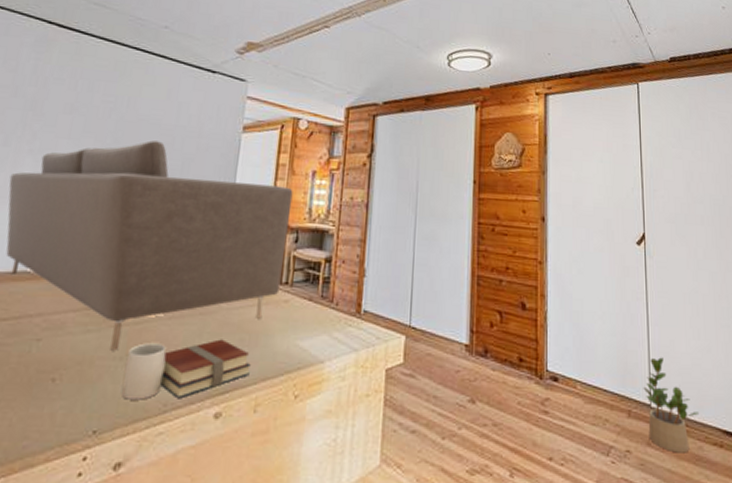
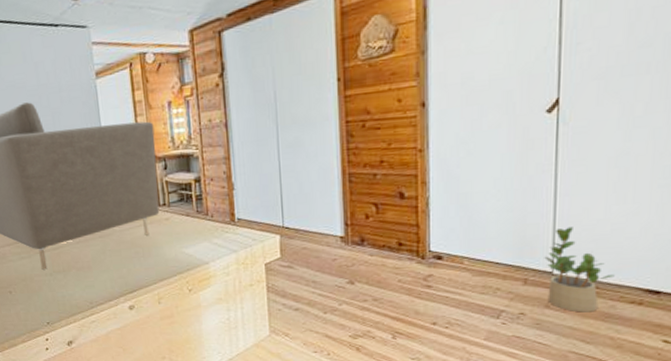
mug: present [121,343,167,400] -> none [54,261,86,301]
books: present [160,339,251,399] -> none [81,254,149,298]

